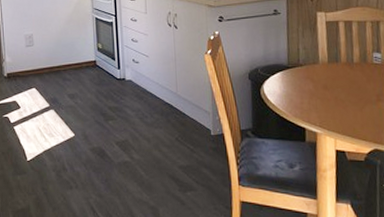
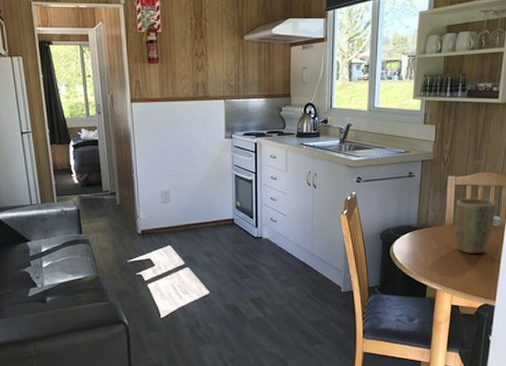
plant pot: none [328,34,375,95] -> present [454,198,495,255]

